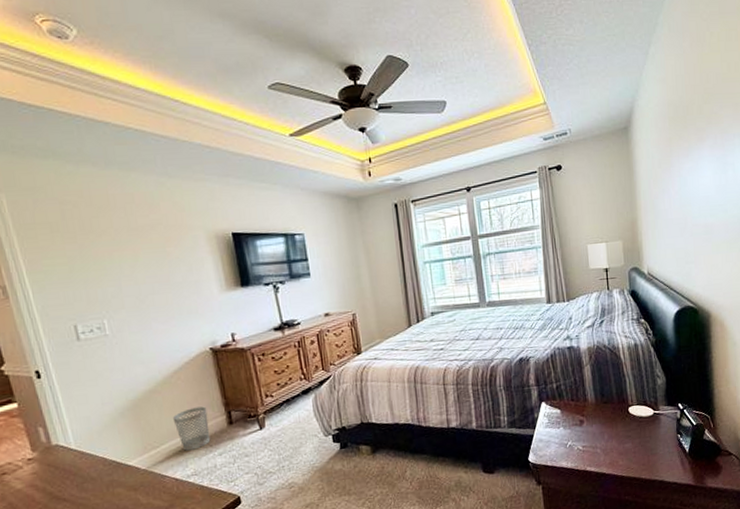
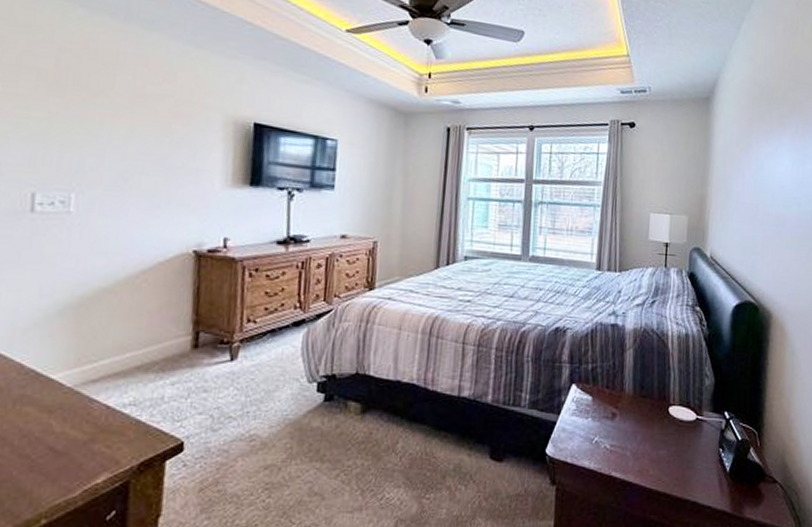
wastebasket: present [172,406,211,451] -> none [123,319,171,373]

